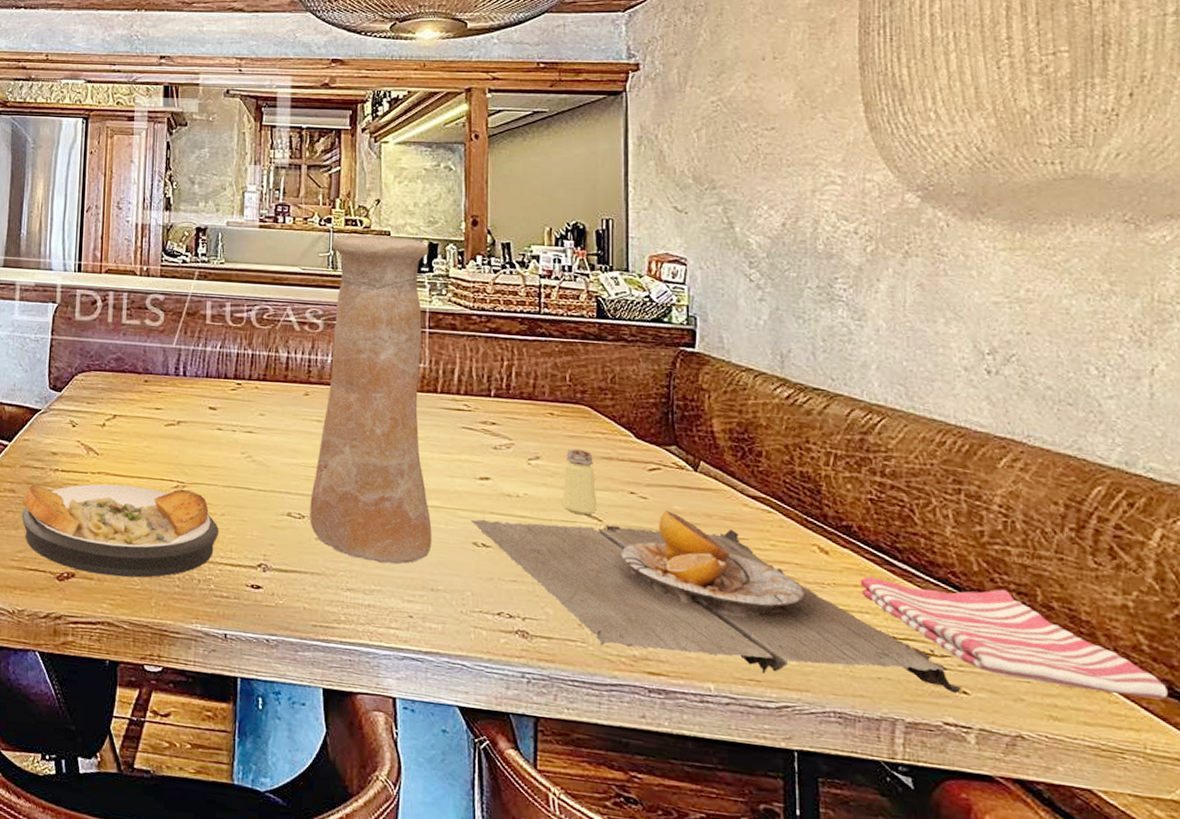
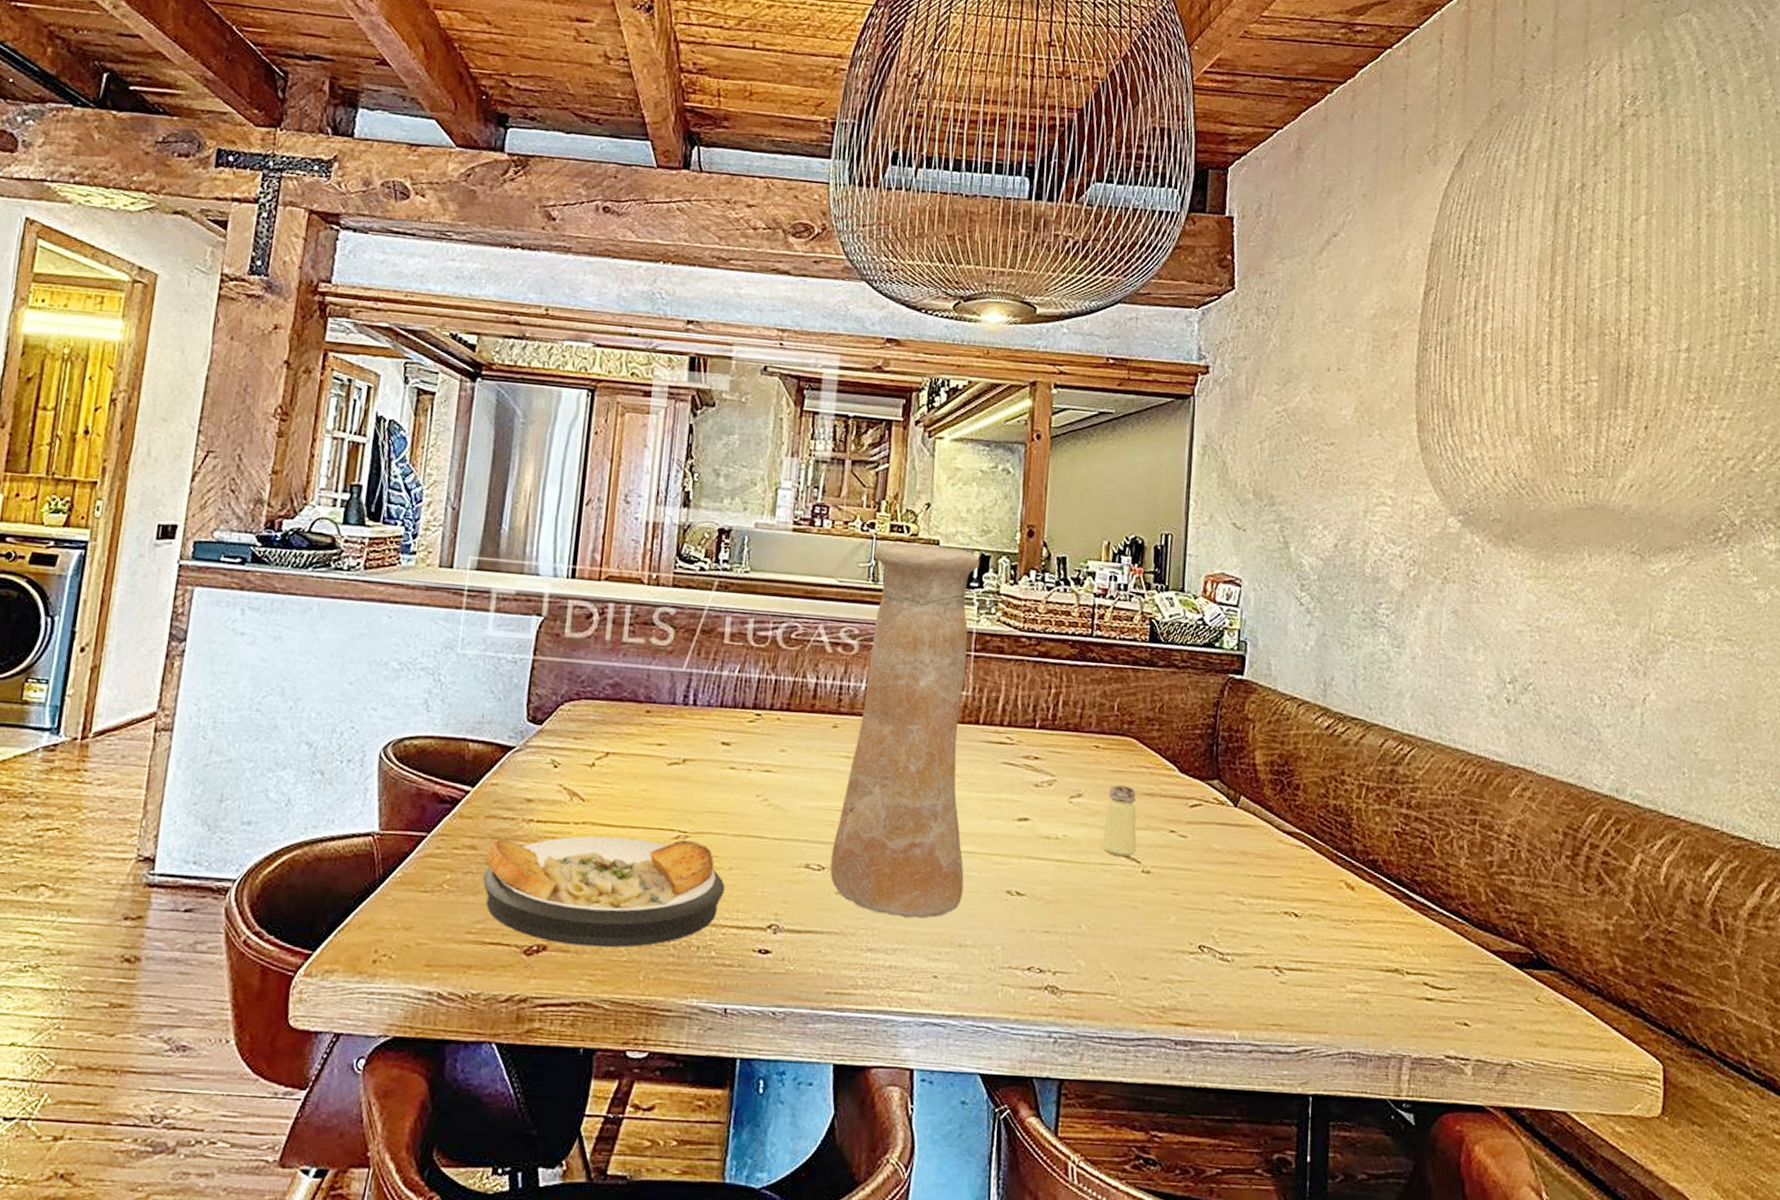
plate: present [471,511,962,694] -> none [1006,850,1463,1026]
dish towel: present [860,576,1168,700] -> none [1381,911,1635,1020]

